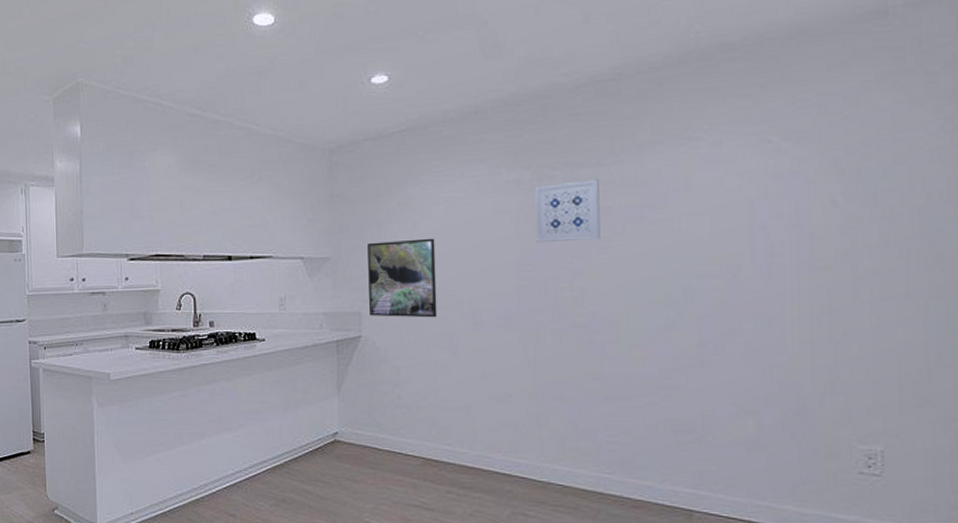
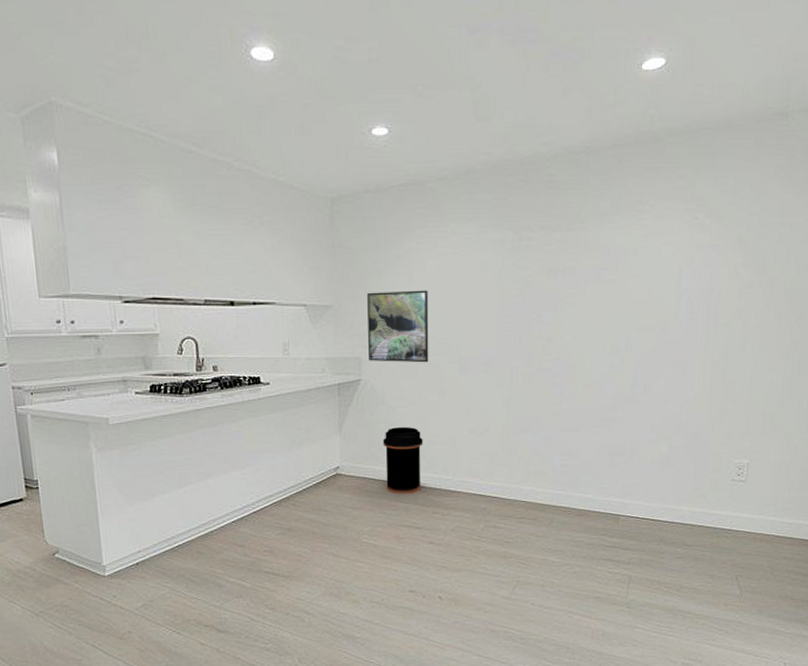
trash can: none [386,390,433,468] -> present [383,427,423,494]
wall art: present [535,179,601,244] -> none [514,242,567,298]

